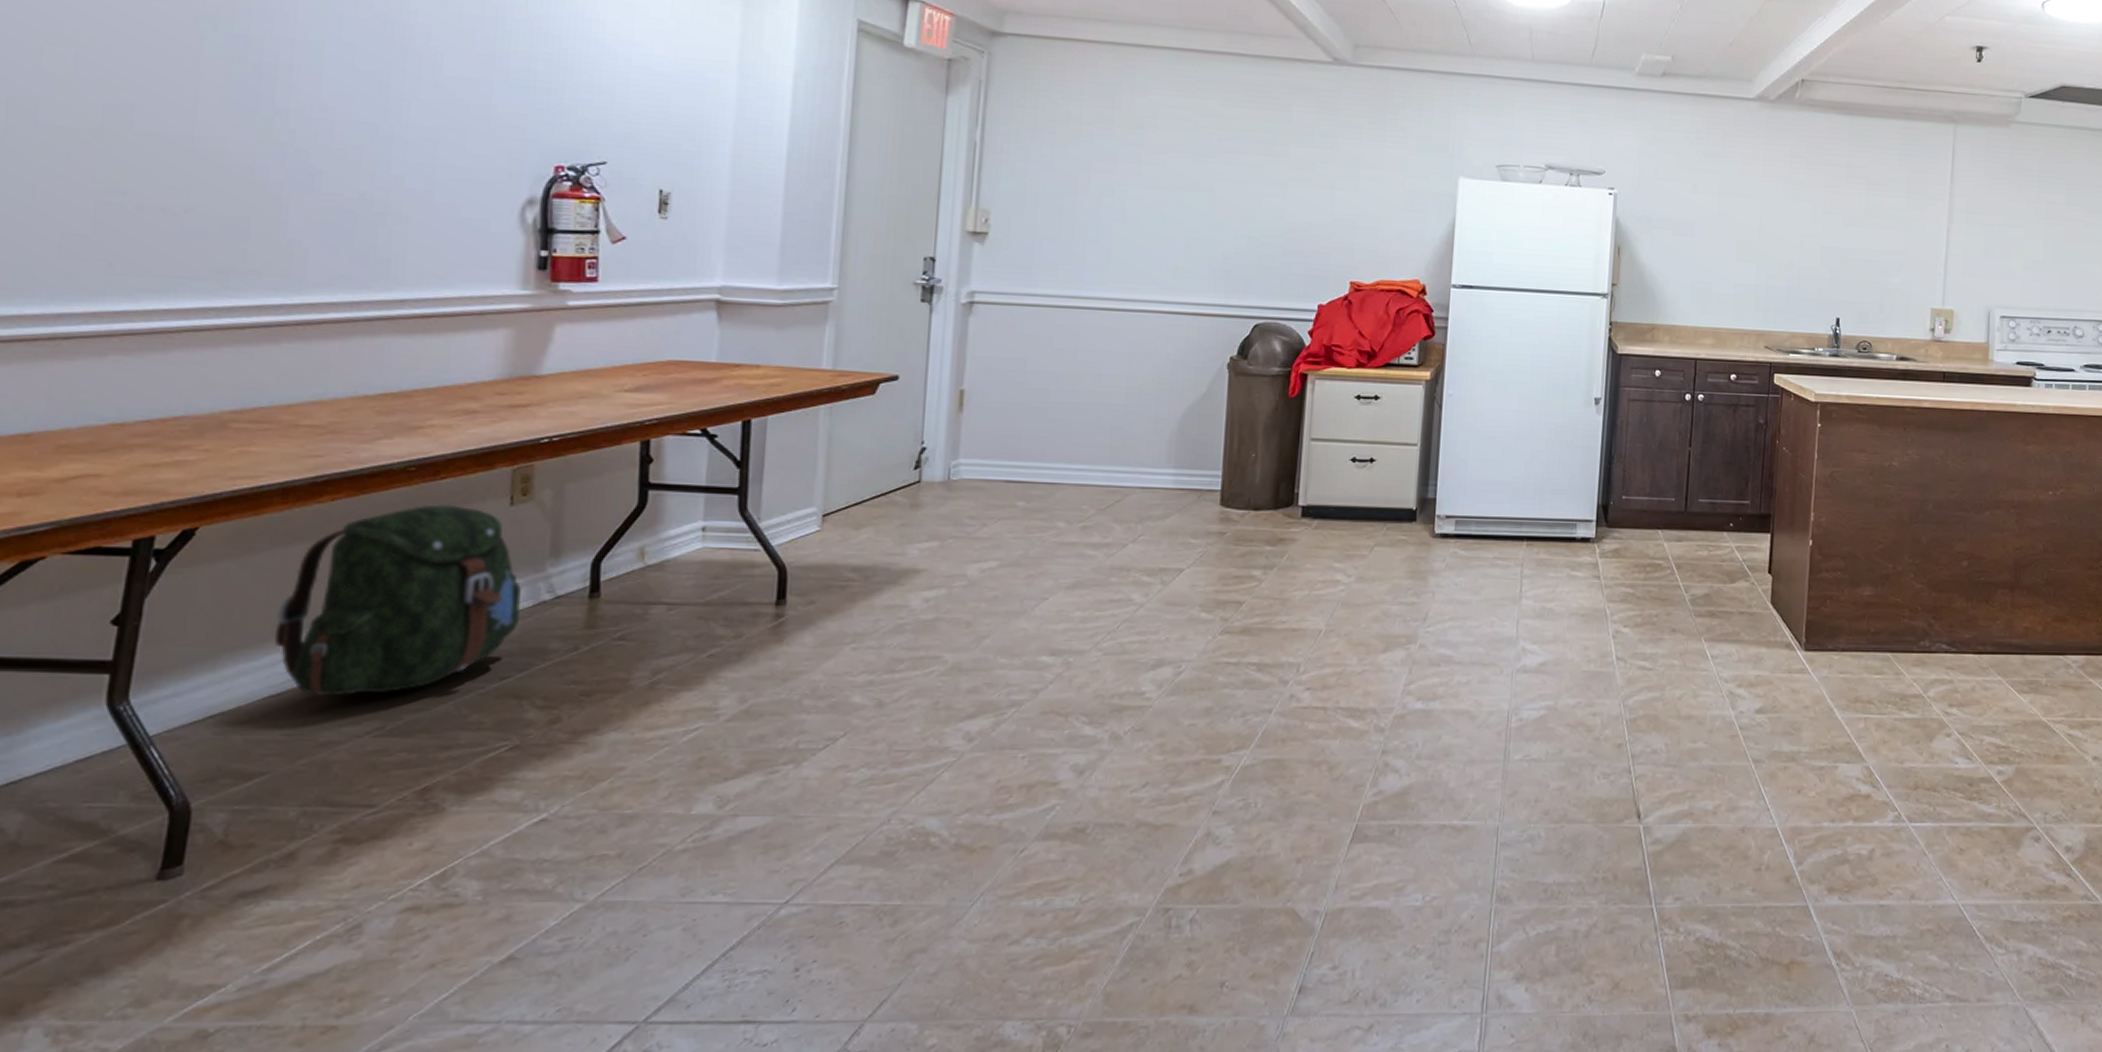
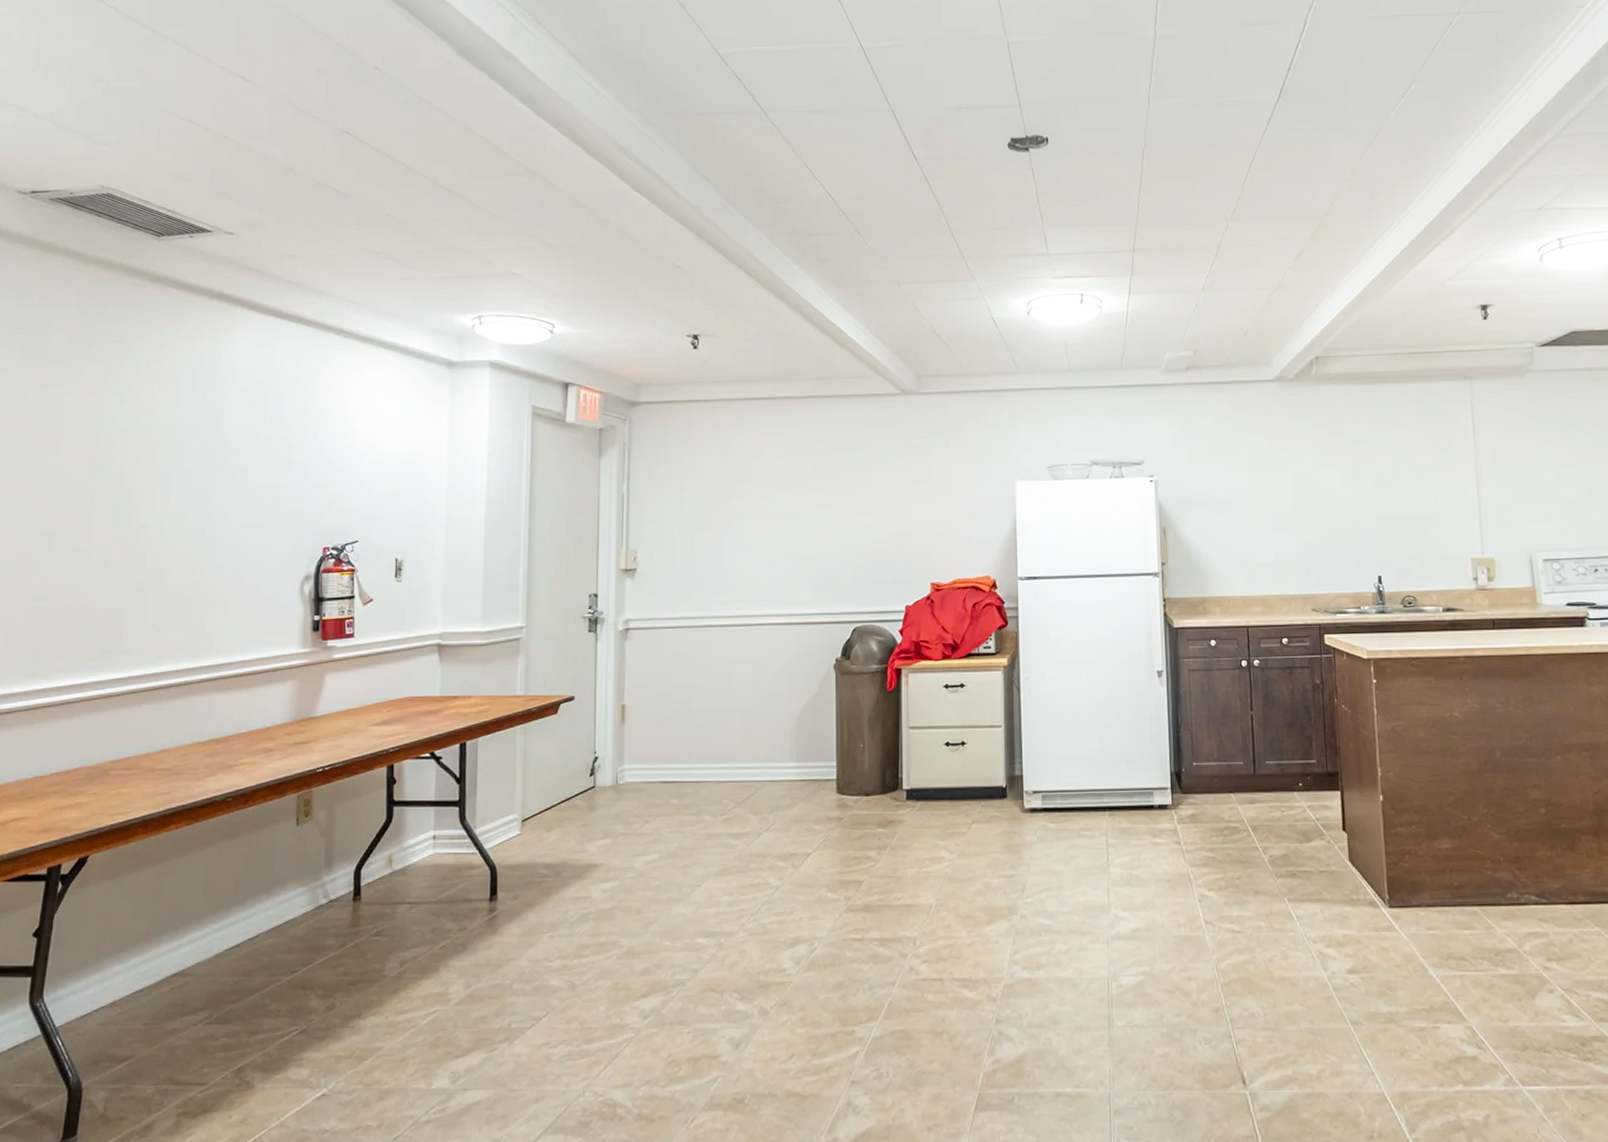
backpack: present [274,504,521,697] -> none [137,827,305,992]

